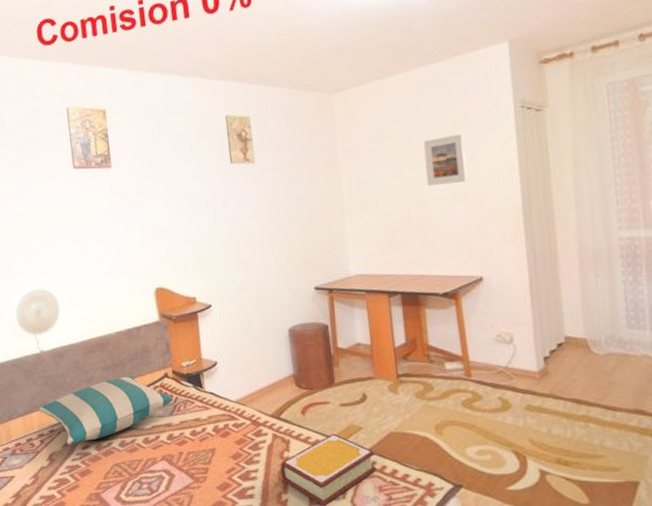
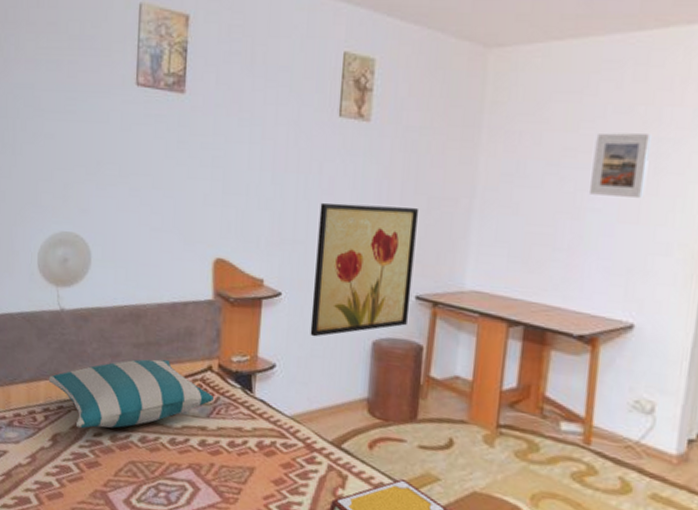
wall art: none [229,220,312,335] -> present [310,202,420,337]

